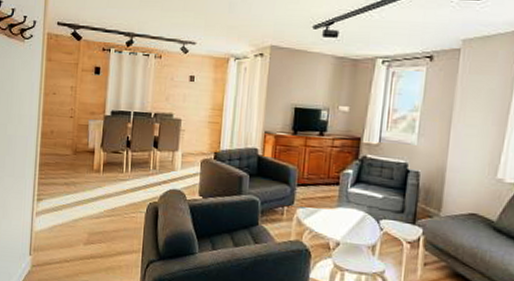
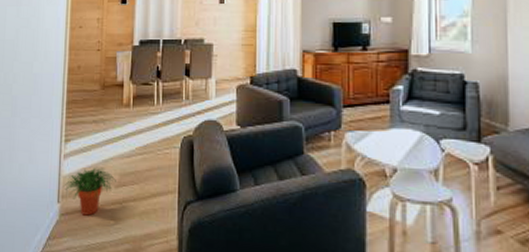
potted plant: none [35,225,85,268] -> present [64,167,116,216]

